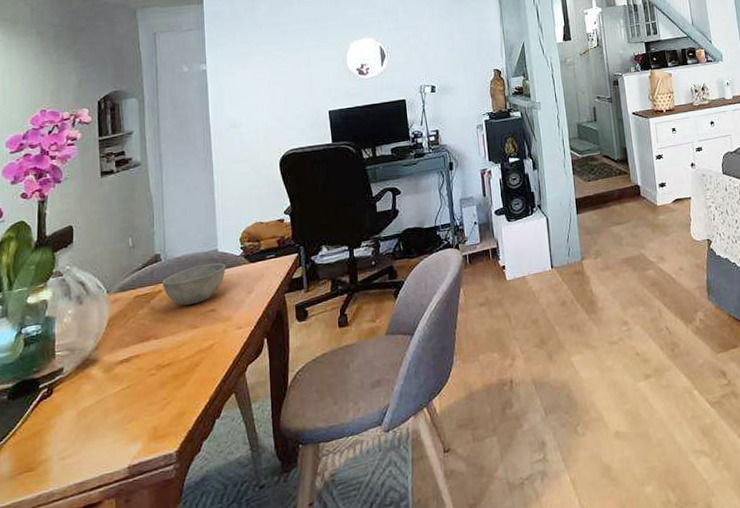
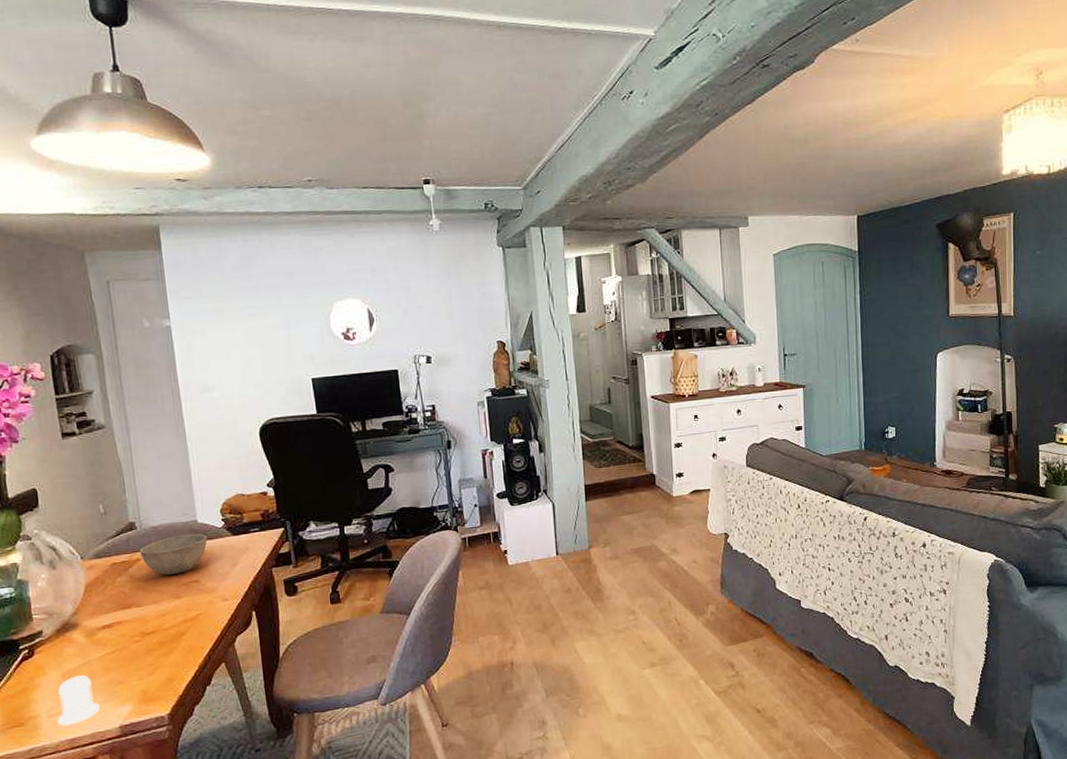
salt shaker: none [68,413,110,469] -> present [57,675,100,726]

